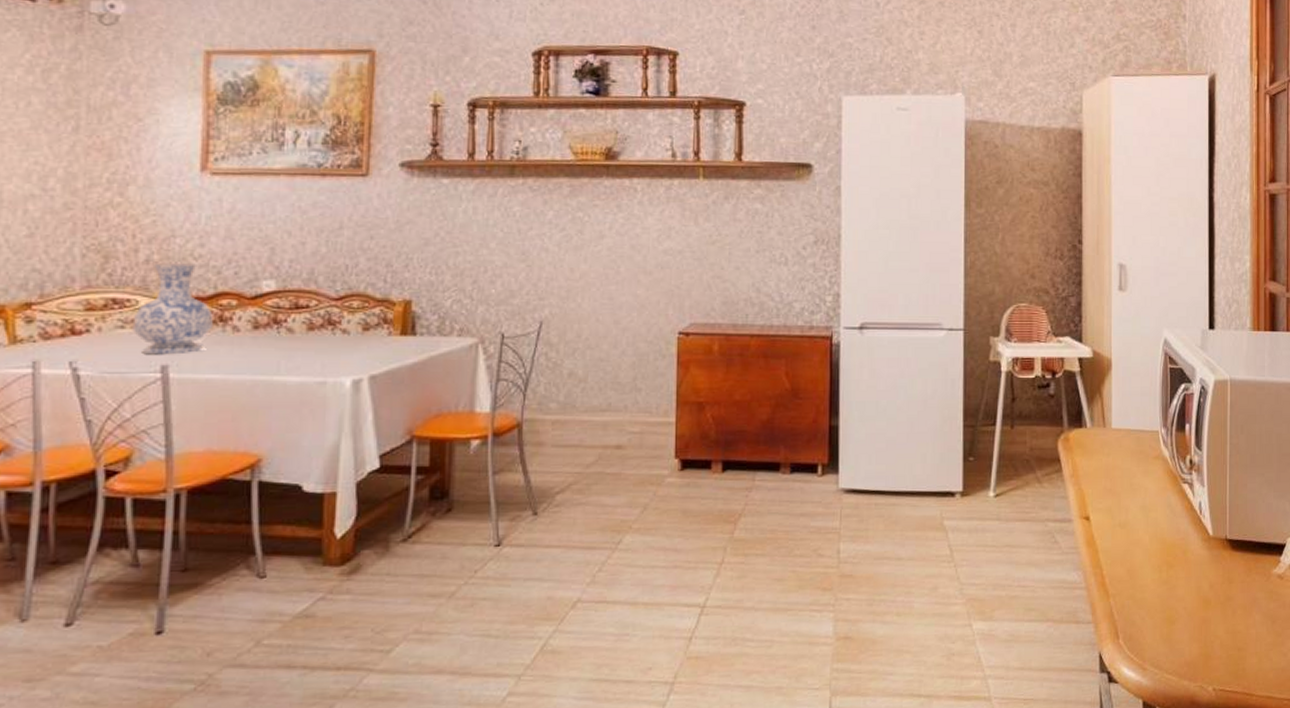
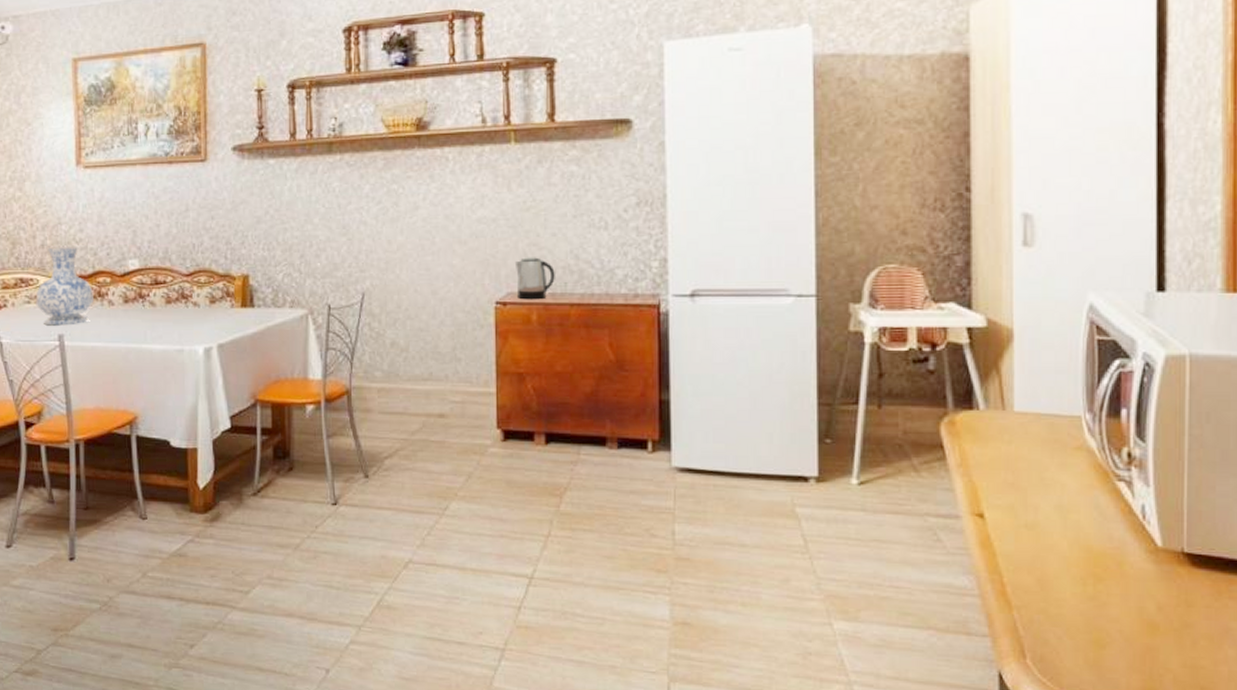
kettle: none [700,289,737,331] -> present [516,257,555,300]

